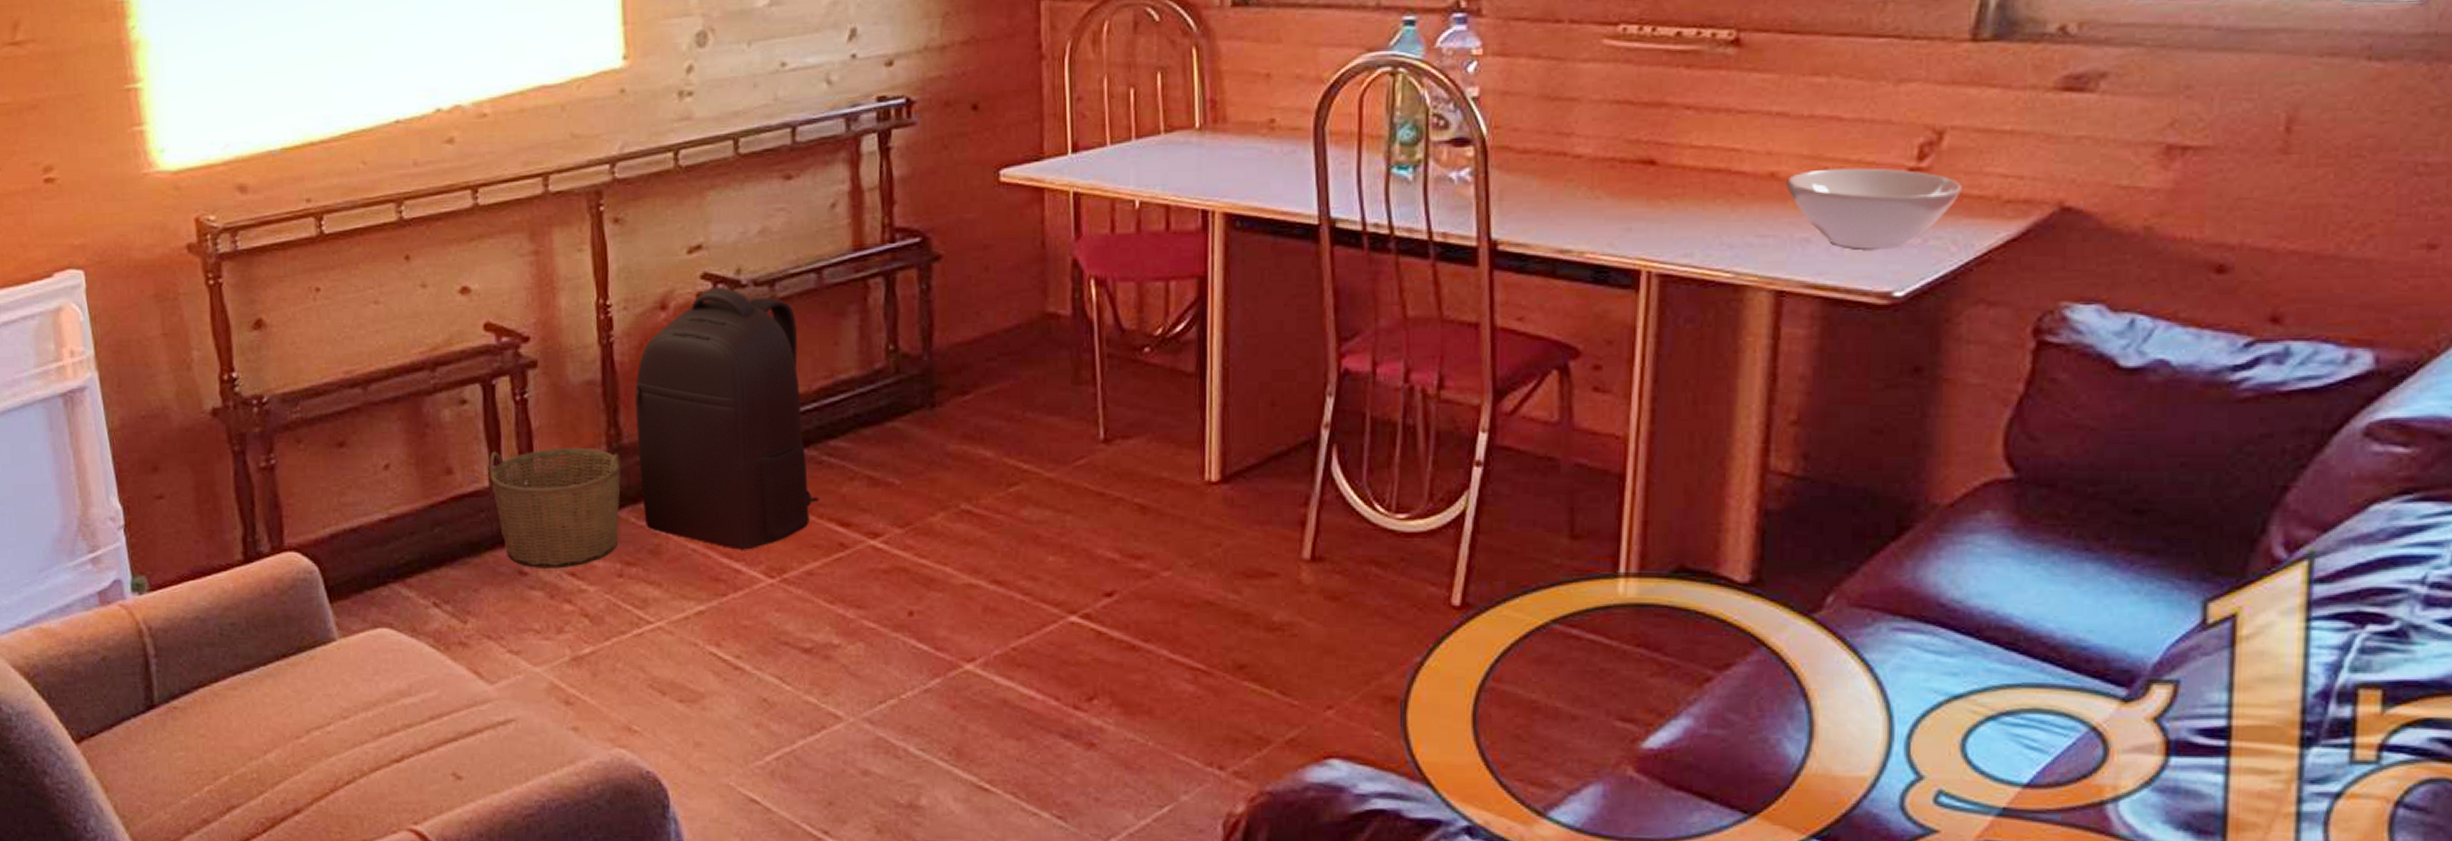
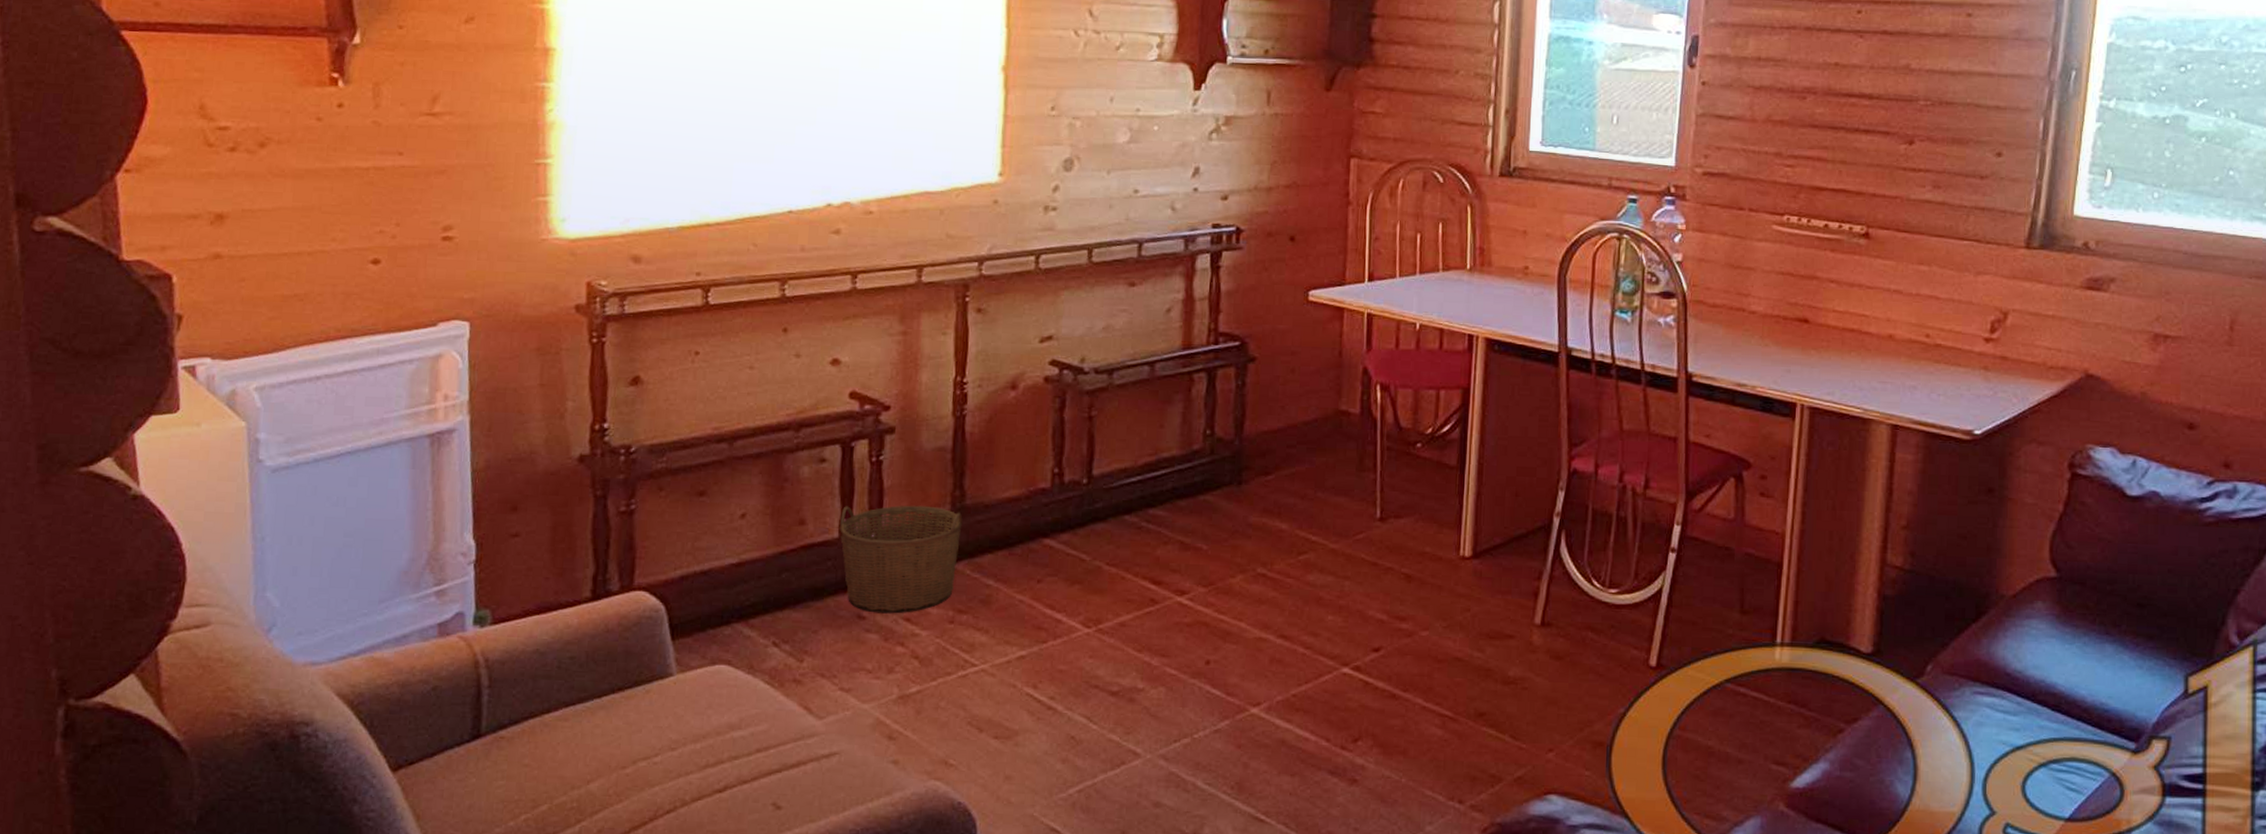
backpack: present [635,288,819,550] -> none [978,373,1136,602]
bowl: present [1786,167,1964,250] -> none [1900,334,2021,398]

